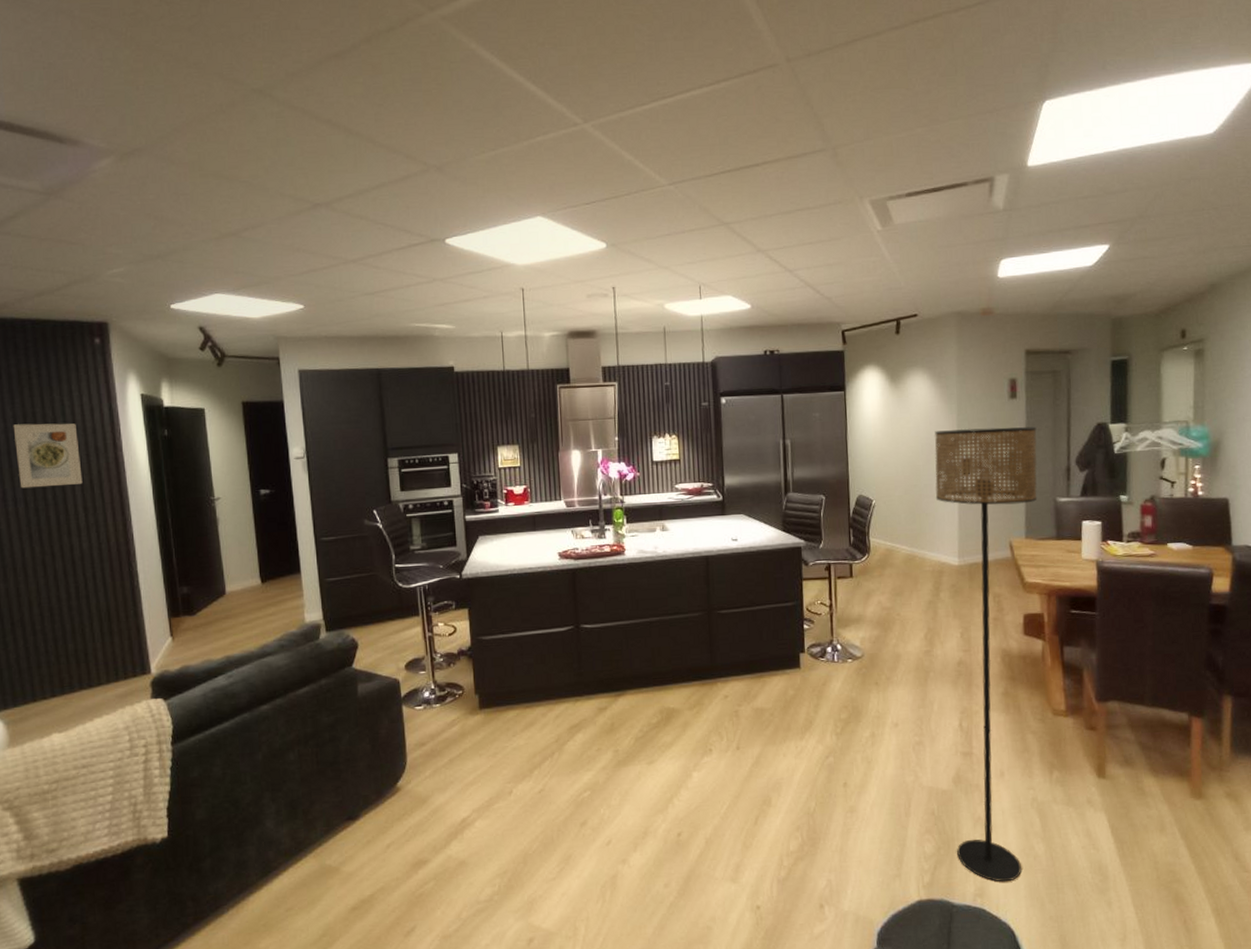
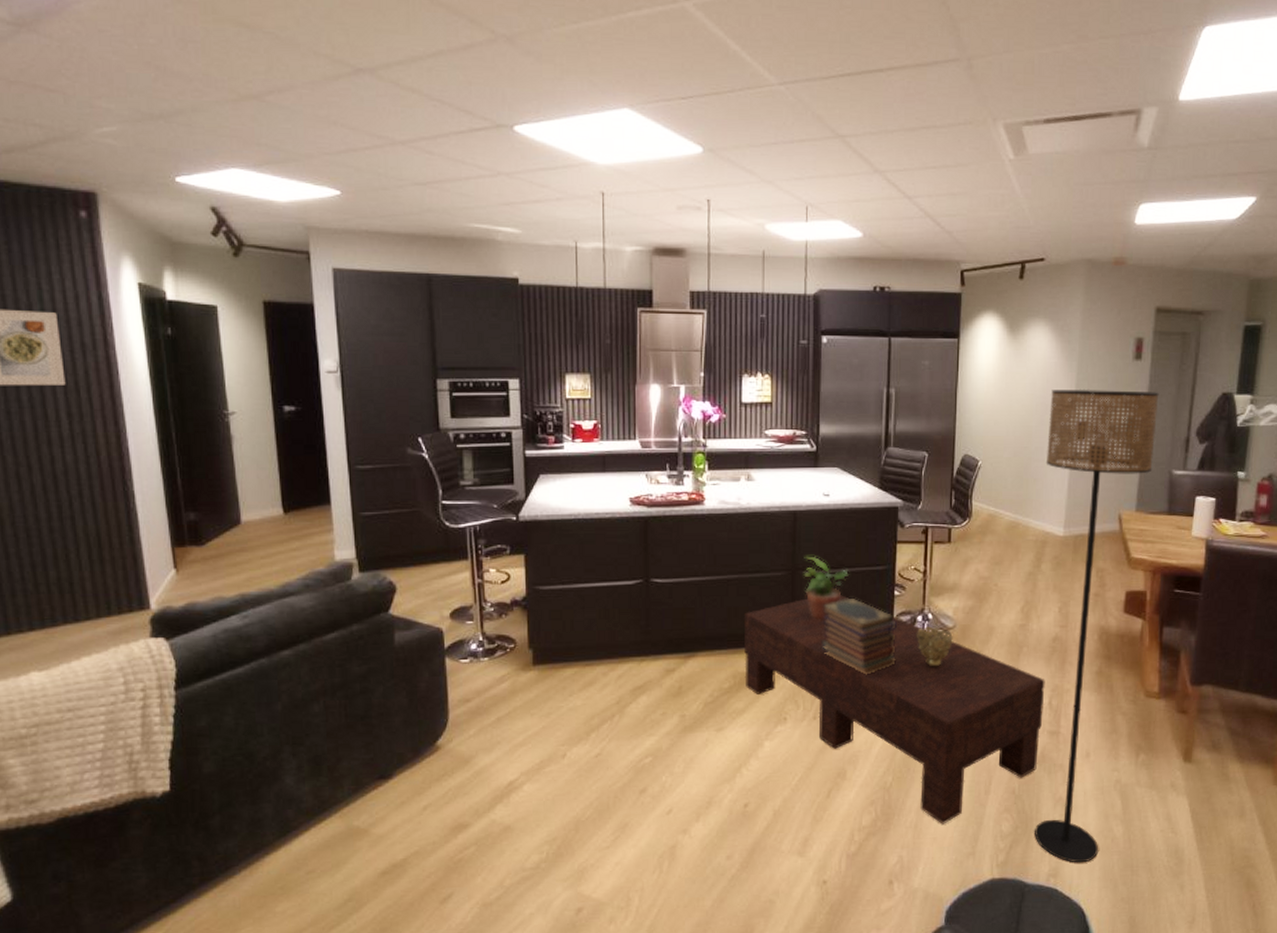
coffee table: none [666,631,955,847] -> present [743,595,1045,825]
potted plant: none [718,596,761,656] -> present [804,556,850,620]
book stack: none [739,634,810,706] -> present [822,599,896,675]
decorative bowl: none [827,655,864,695] -> present [916,625,954,667]

